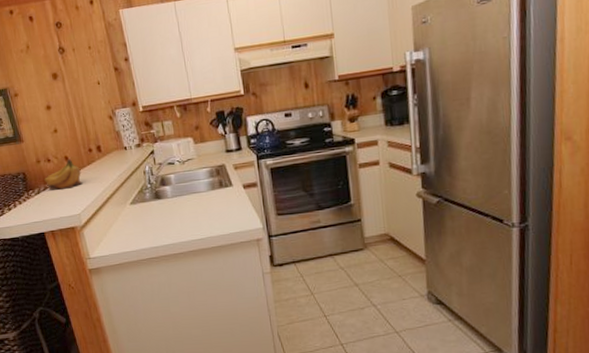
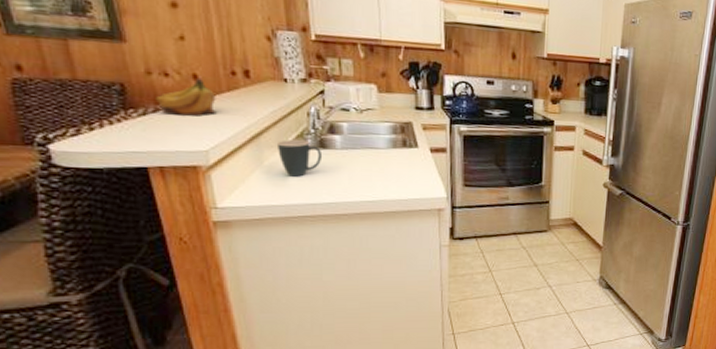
mug: none [125,194,159,226] -> present [278,139,323,177]

